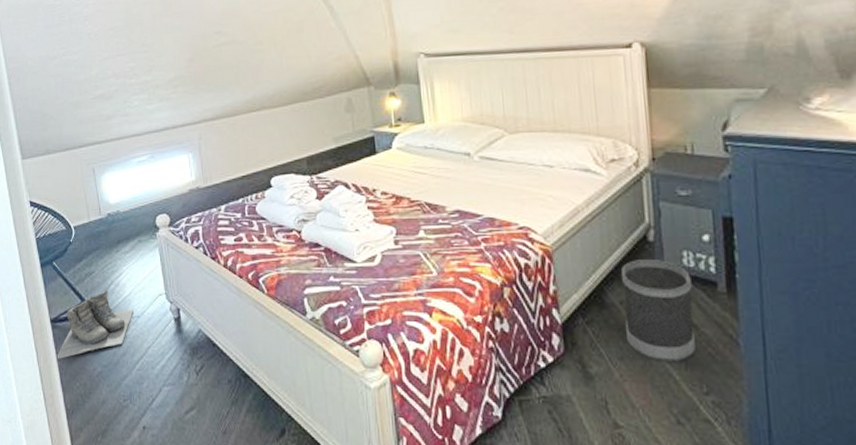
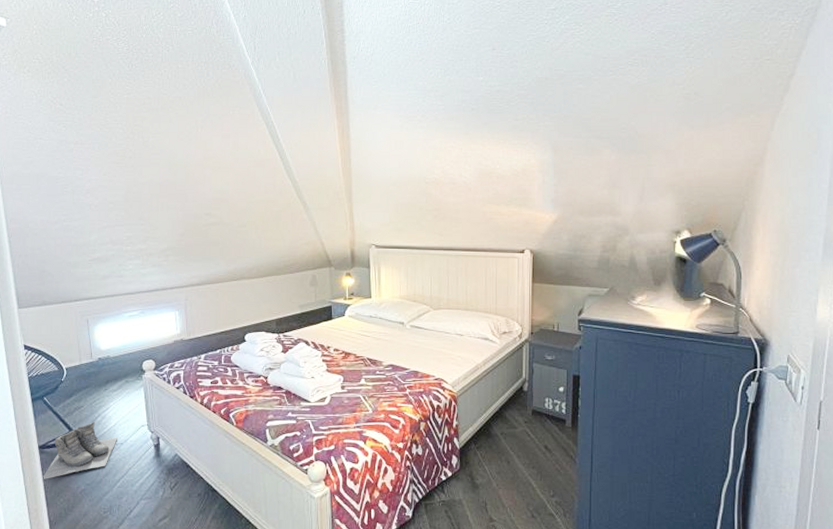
wastebasket: present [621,258,696,362] -> none [503,403,549,475]

